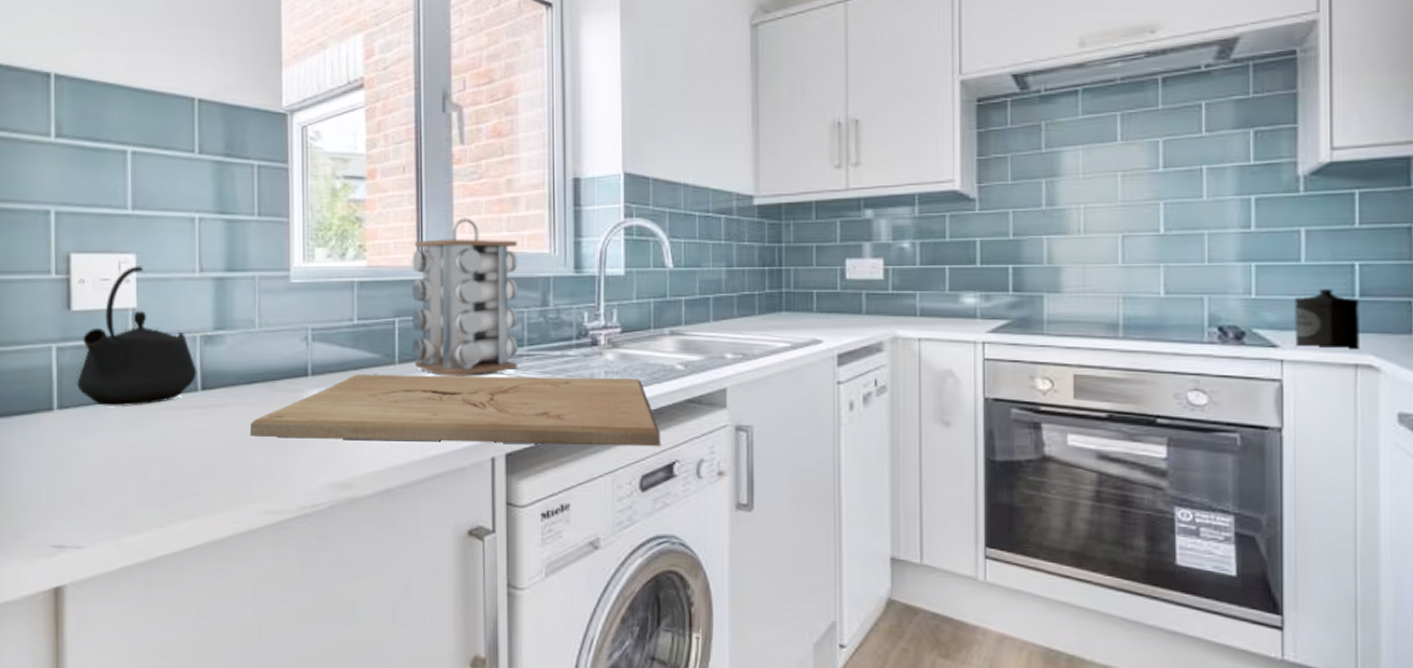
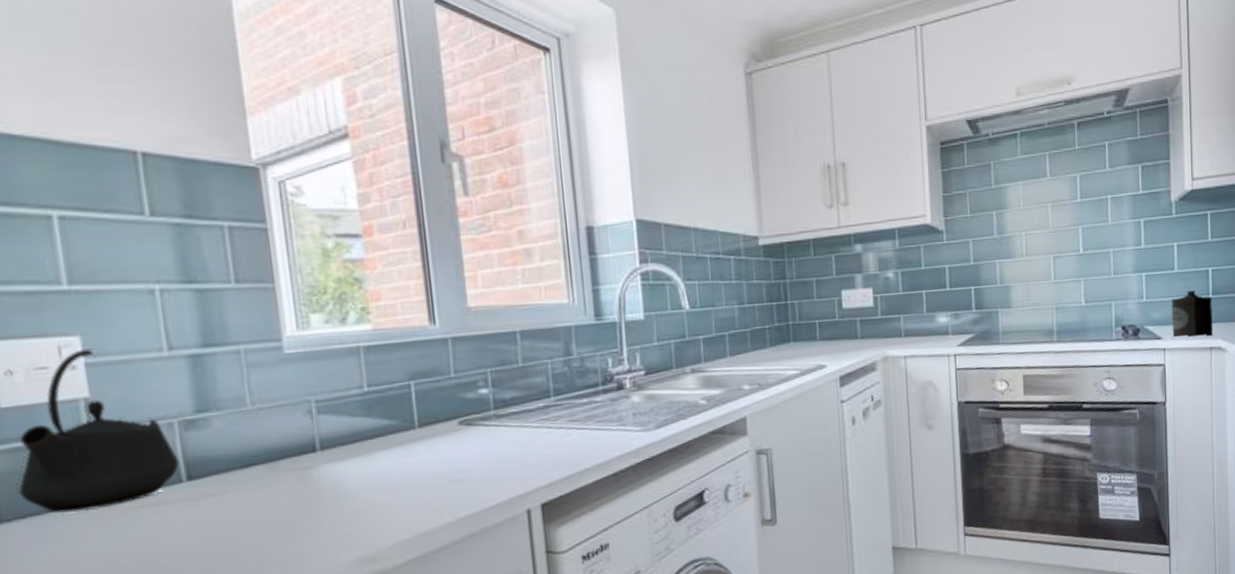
cutting board: present [249,374,662,447] -> none [252,417,692,523]
spice rack: present [412,218,519,376] -> none [422,272,546,435]

